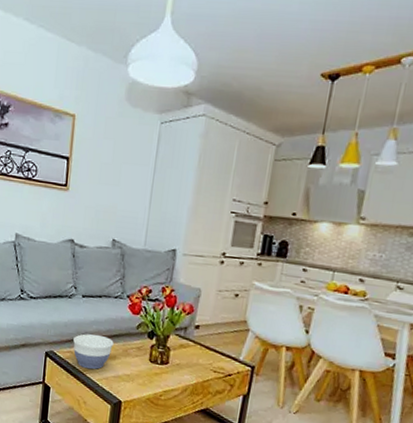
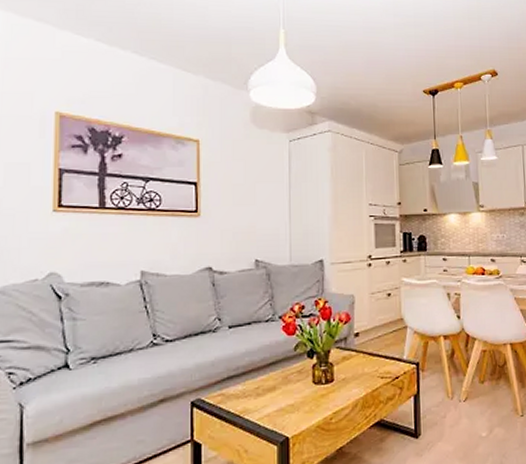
bowl: present [73,334,114,370] -> none [224,366,271,410]

